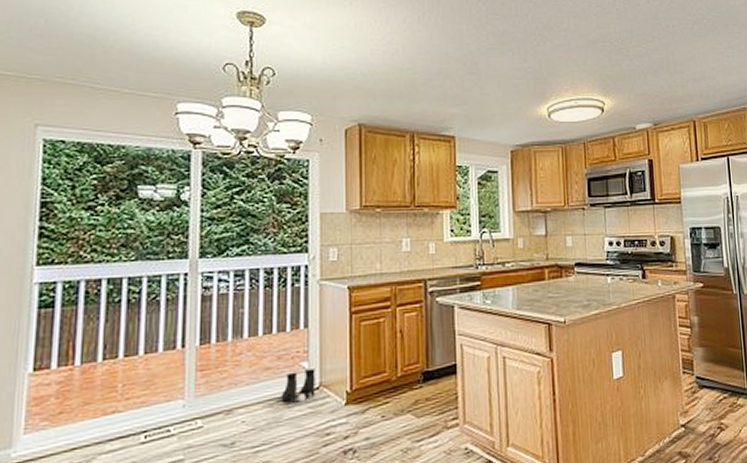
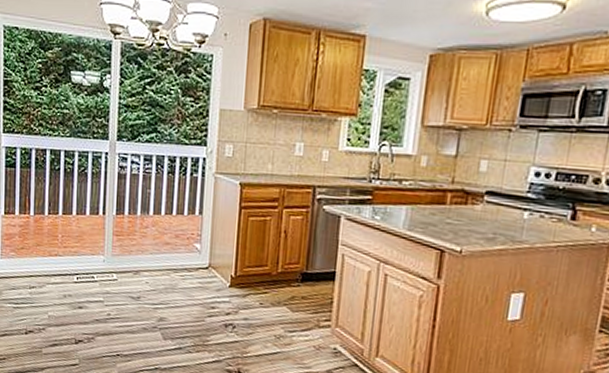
boots: present [281,369,315,402] -> none [176,250,206,277]

